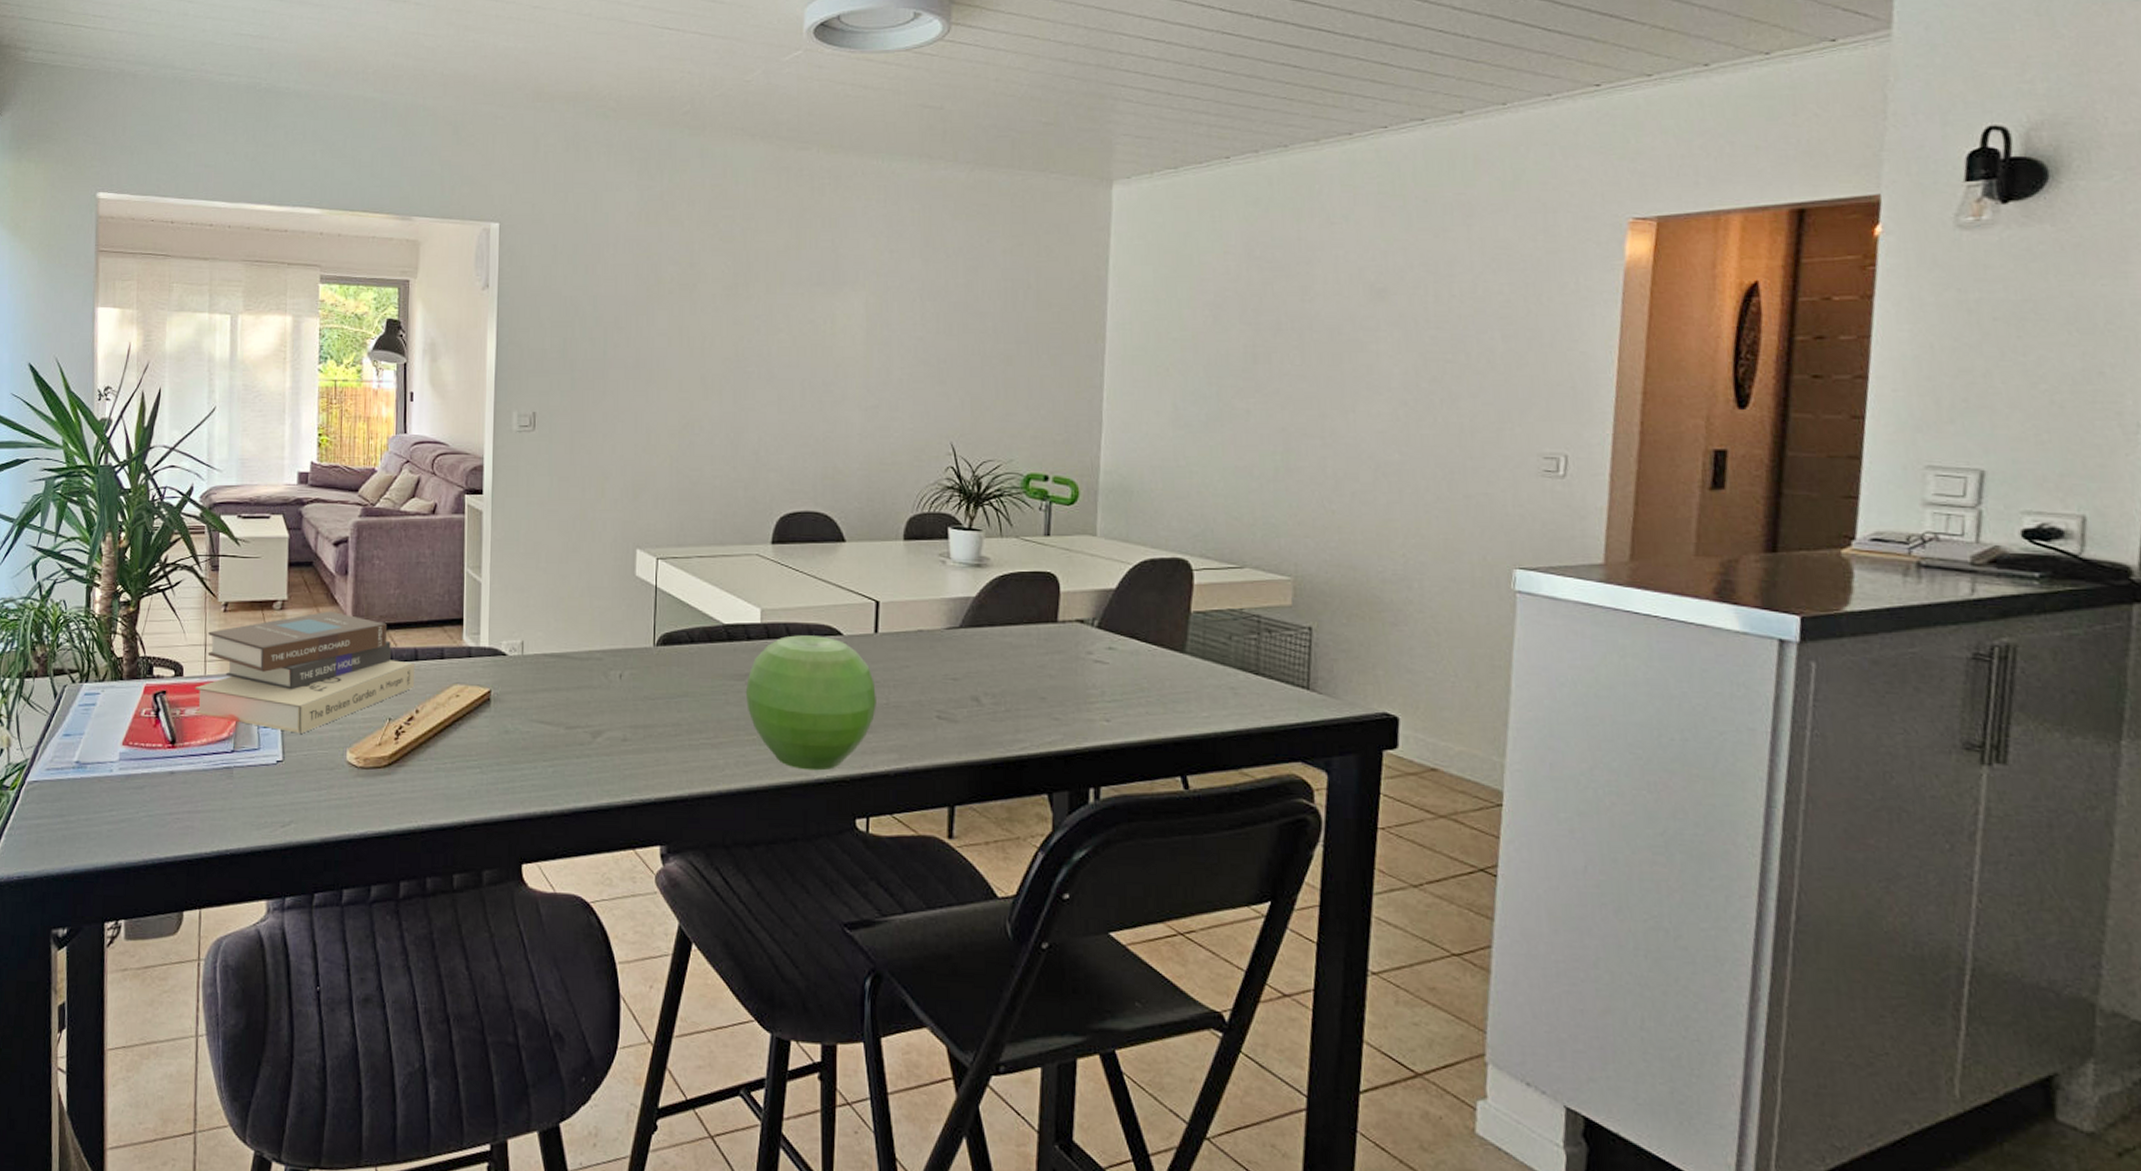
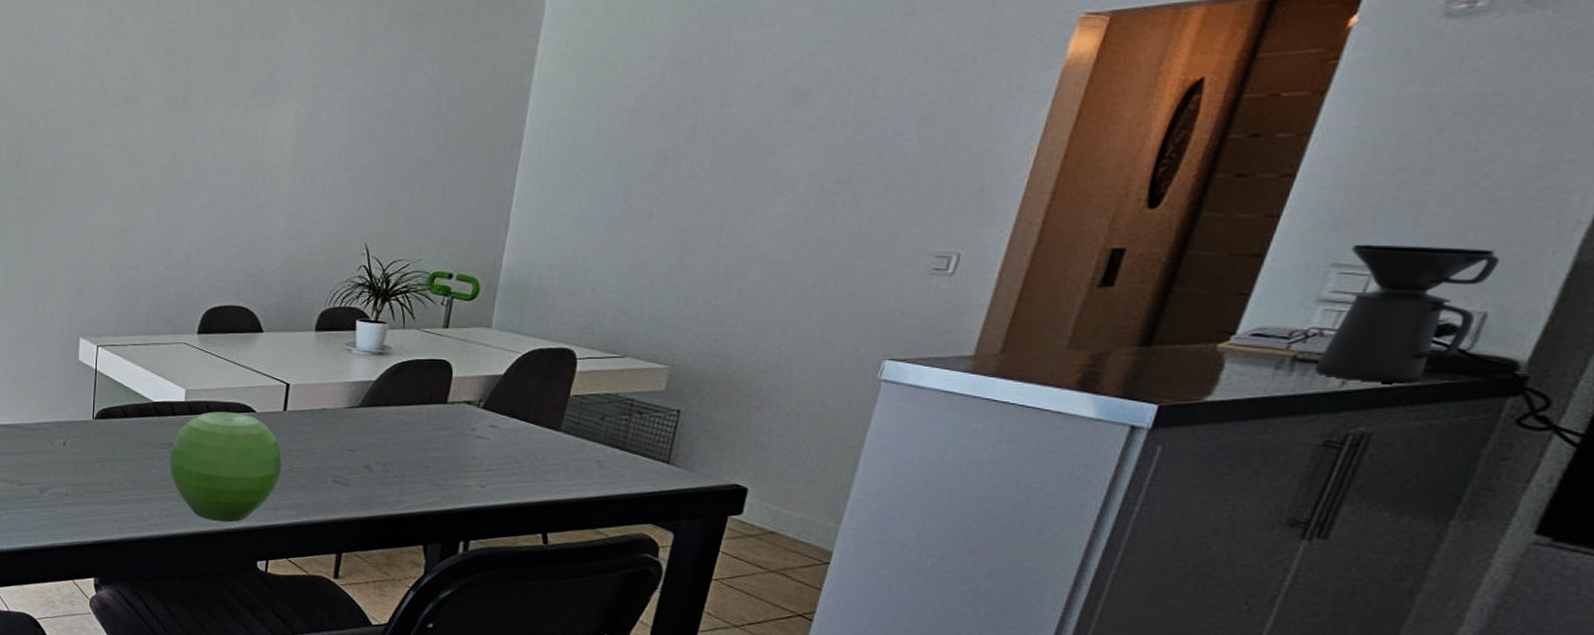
coffee maker: none [1940,446,2080,592] -> present [1315,244,1500,385]

